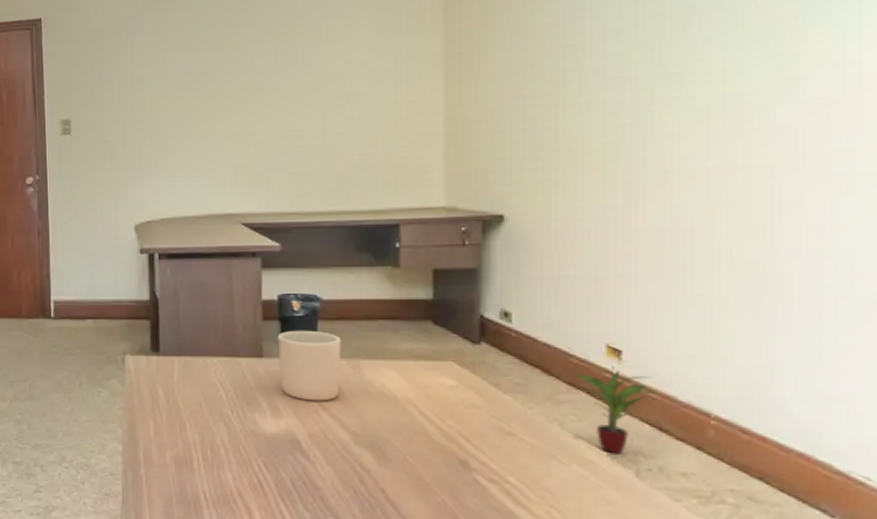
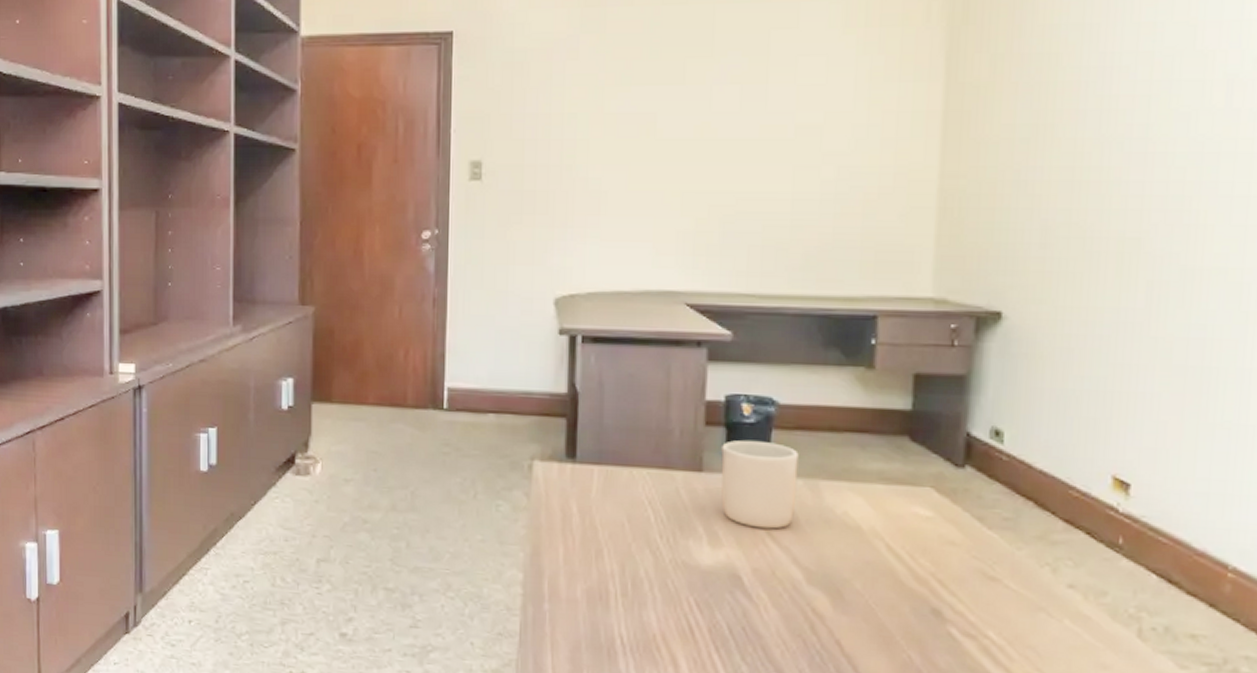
potted plant: present [574,371,656,453] -> none [1073,508,1167,608]

